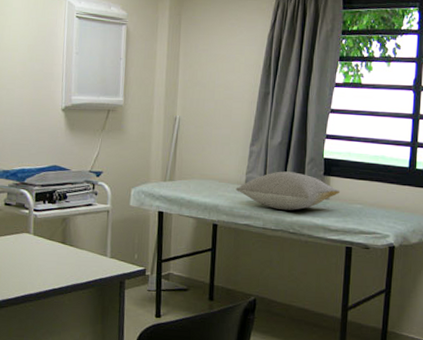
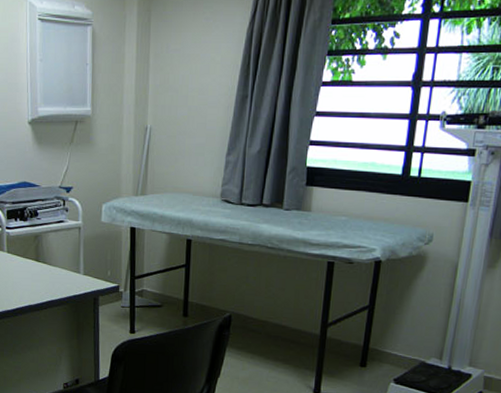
pillow: present [235,171,340,210] -> none [210,182,323,224]

